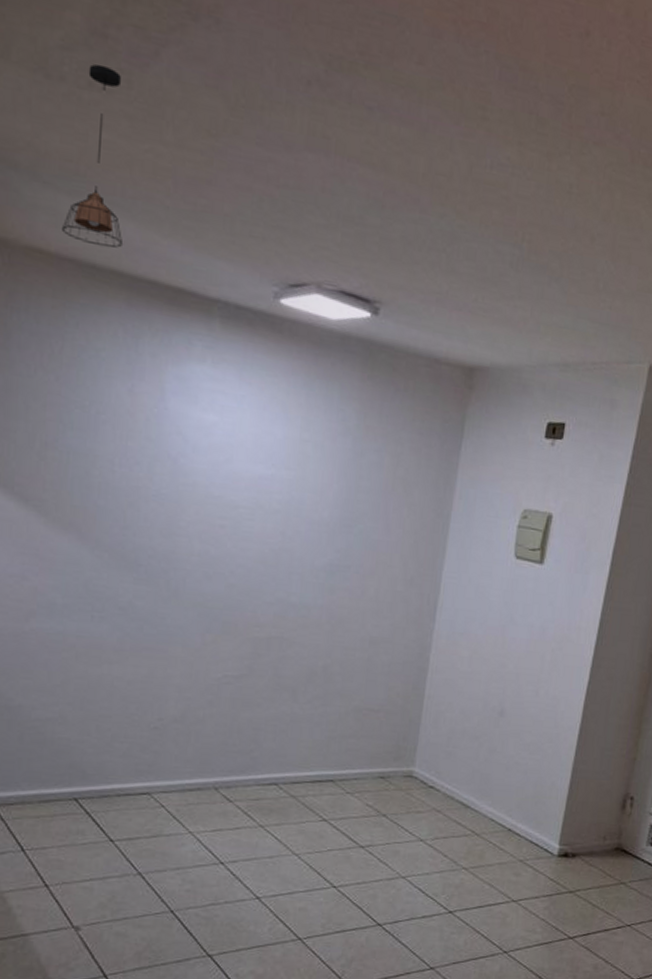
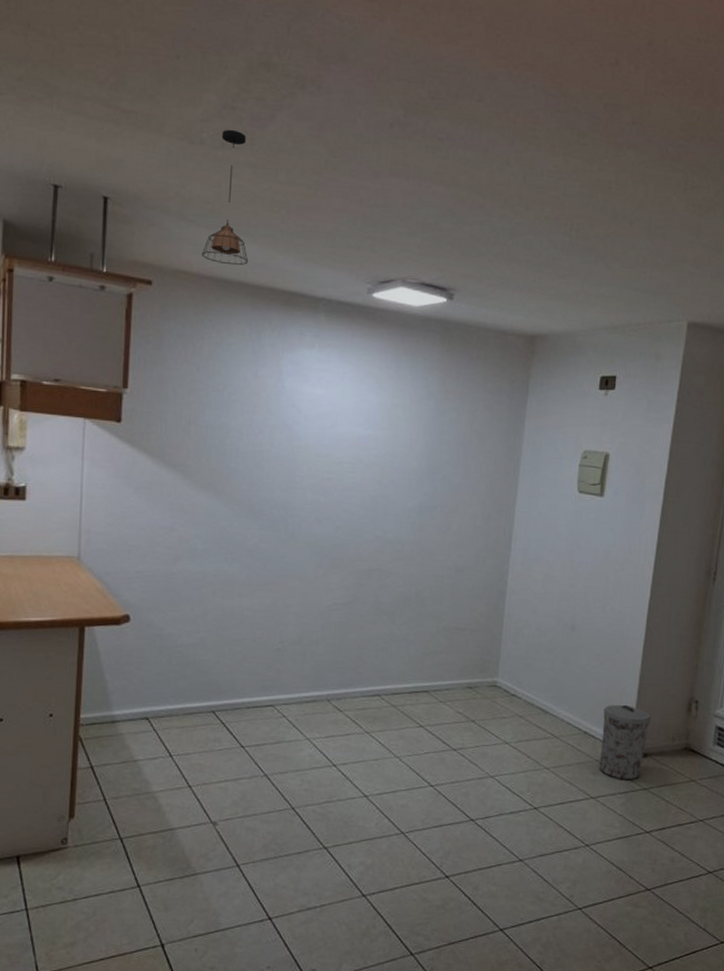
trash can: none [522,799,582,882] -> present [599,704,651,780]

